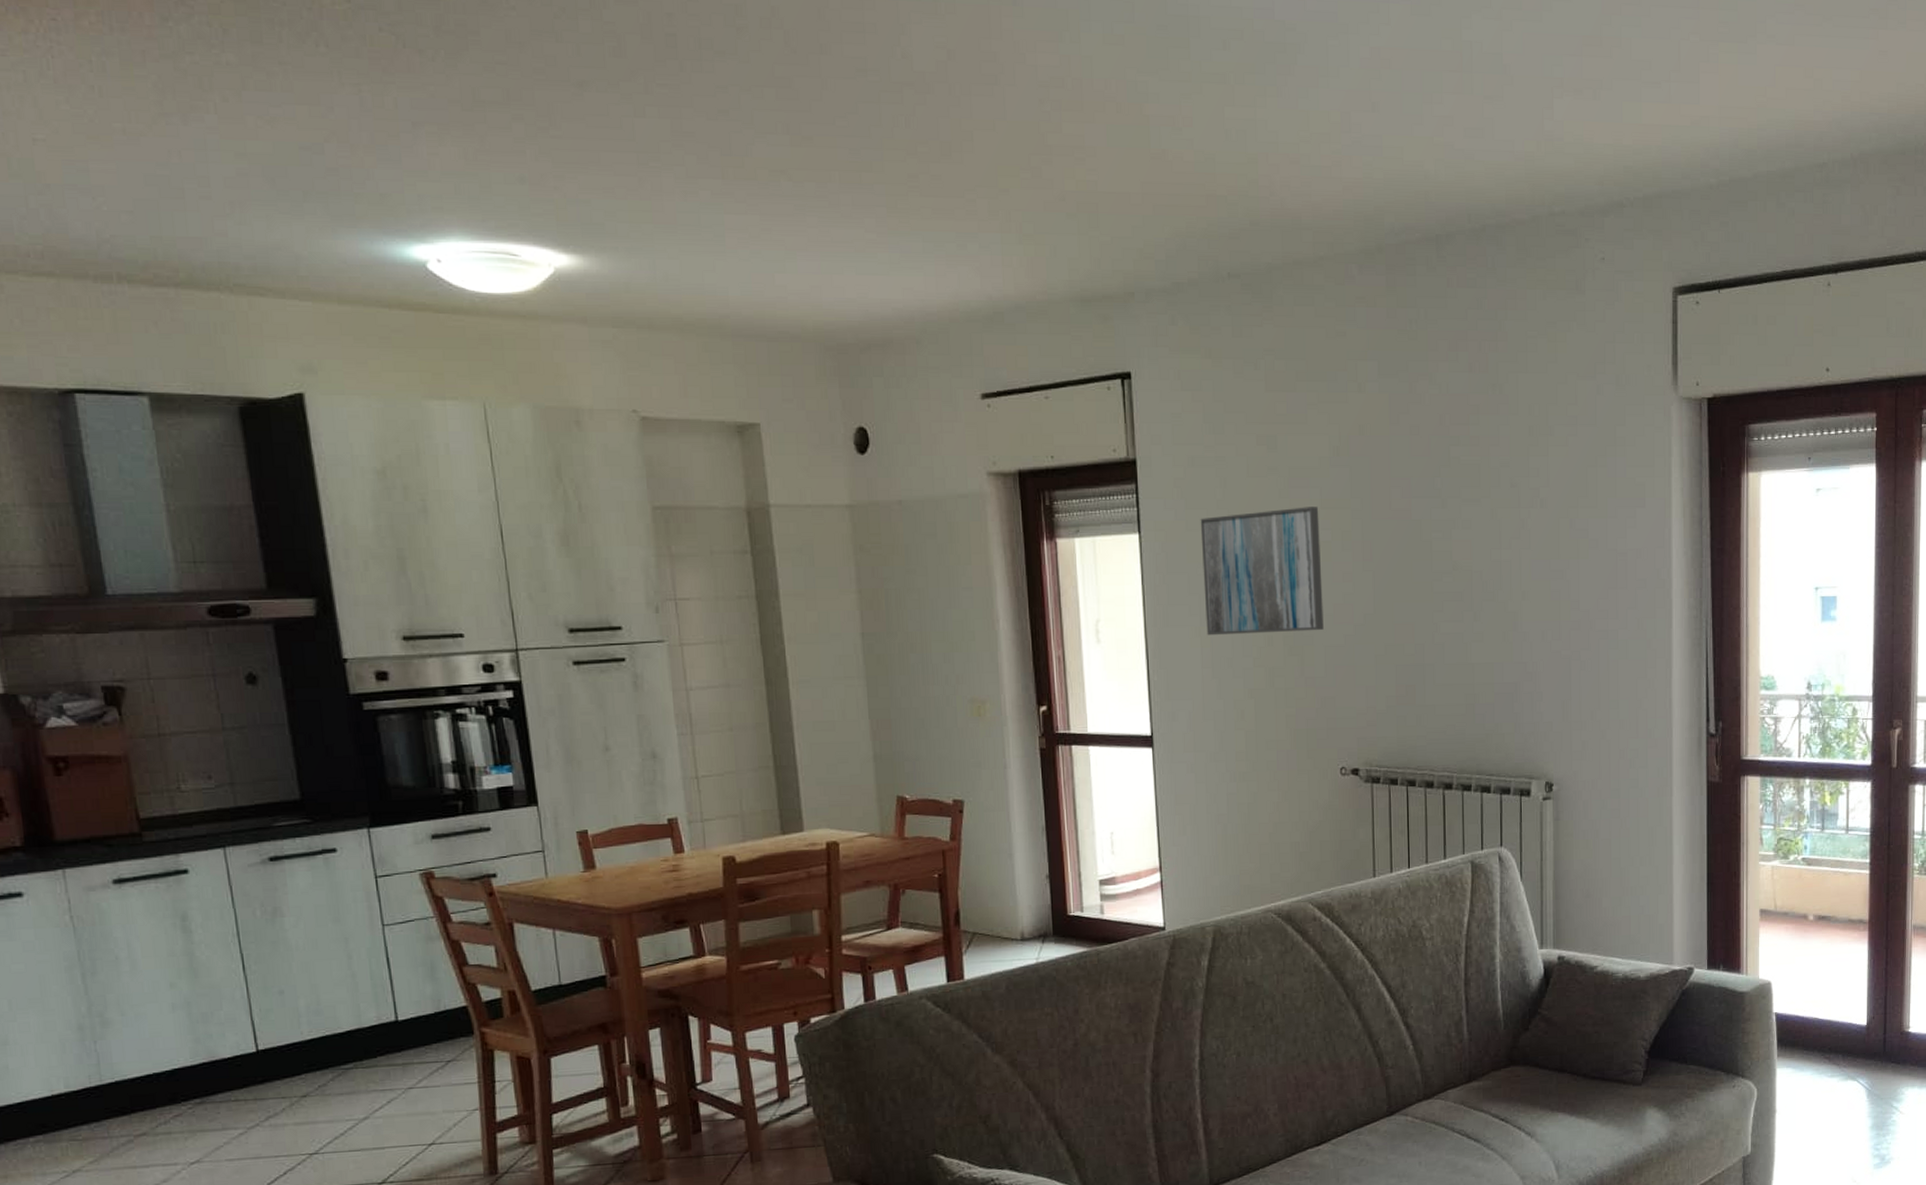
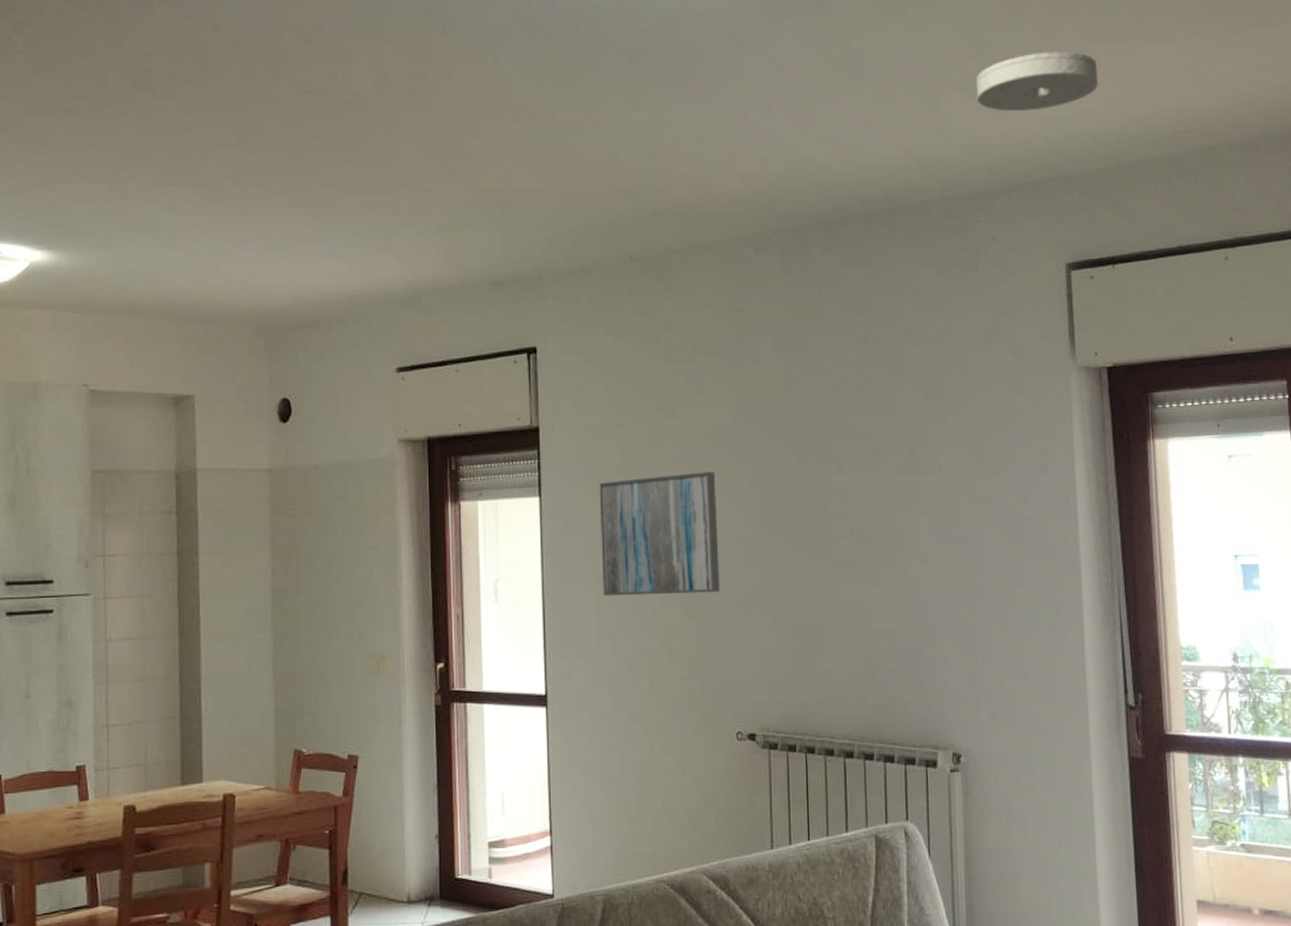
smoke detector: none [1590,49,1714,118] -> present [976,51,1098,112]

